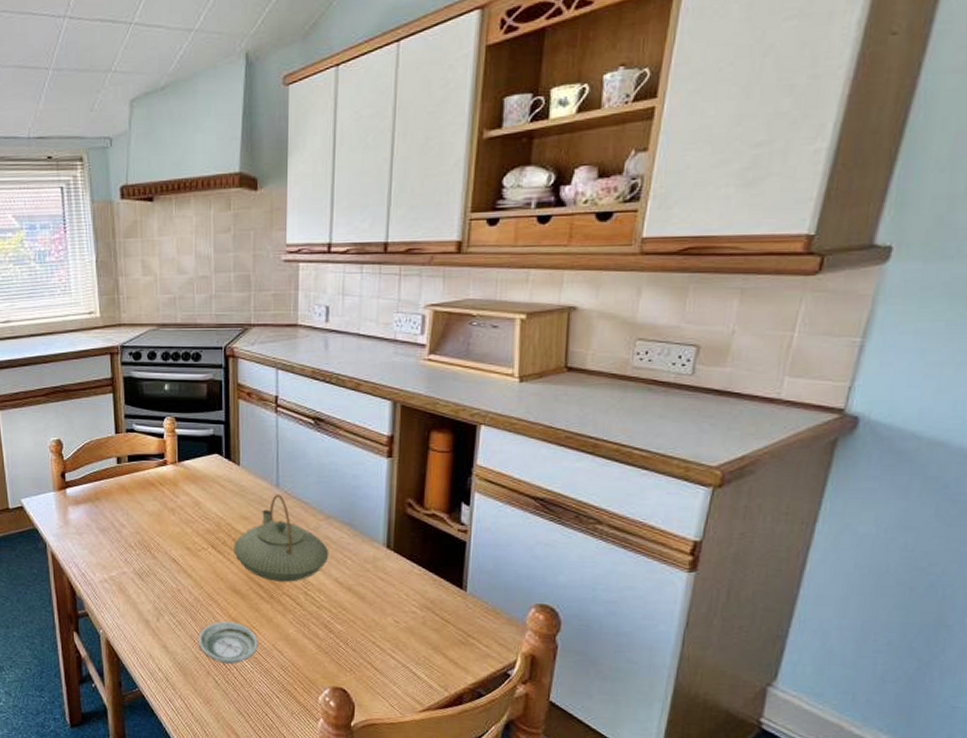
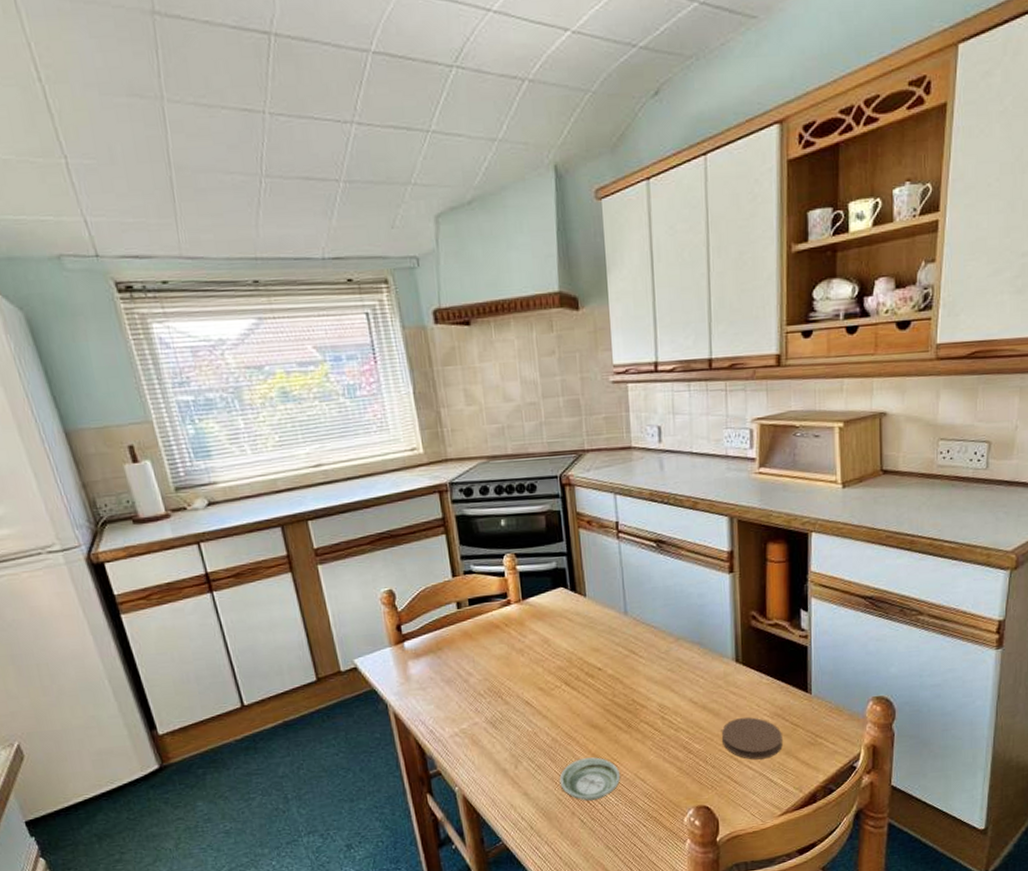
teapot: present [234,493,329,582] -> none [587,621,682,710]
coaster: none [366,605,431,651] -> present [722,717,783,760]

